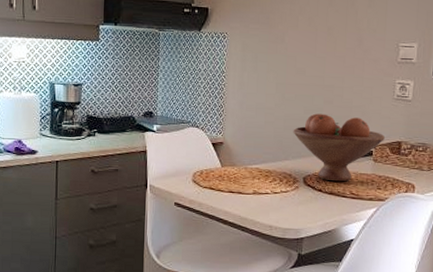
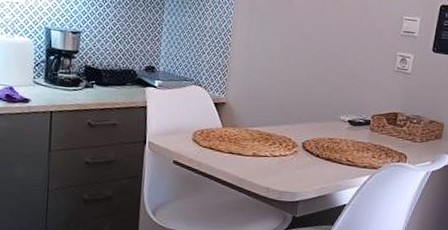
fruit bowl: present [293,113,385,182] -> none [295,80,383,149]

